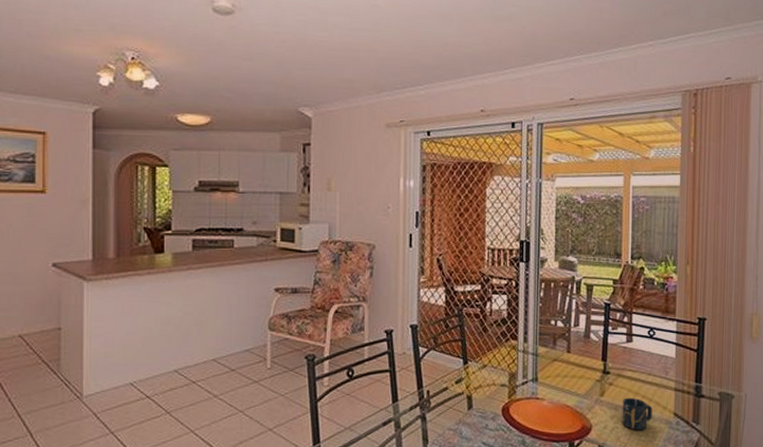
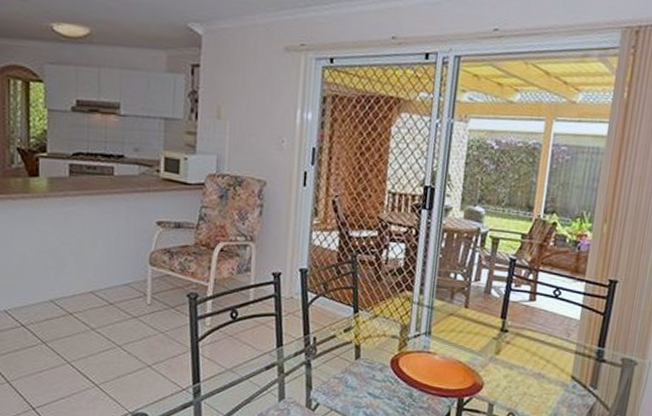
cup: present [622,397,652,431] -> none [515,357,549,392]

